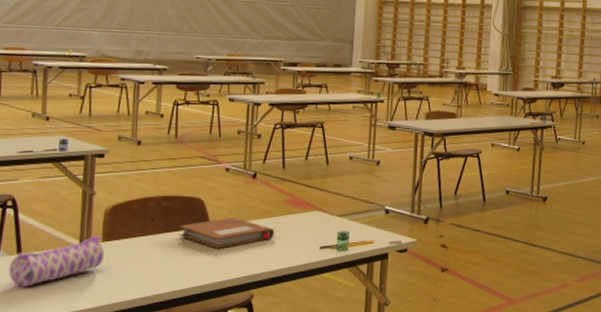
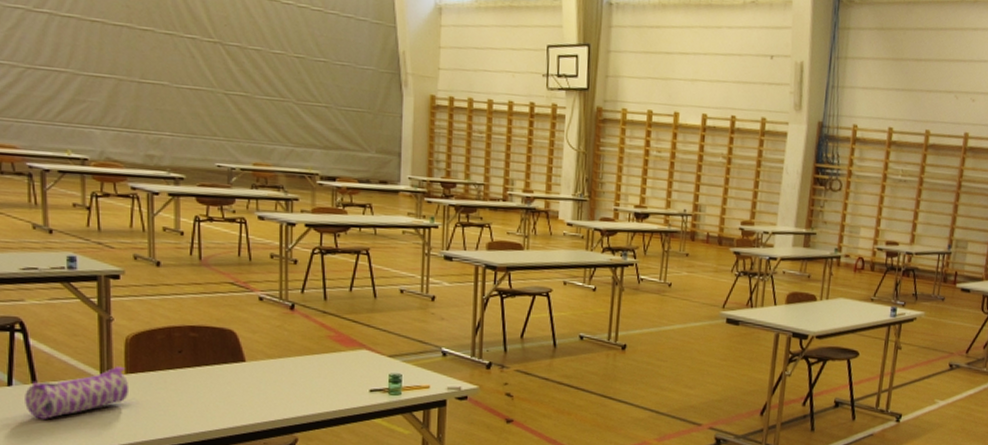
notebook: present [179,218,275,249] -> none [211,353,318,387]

